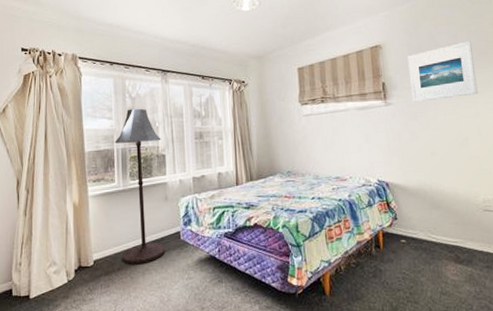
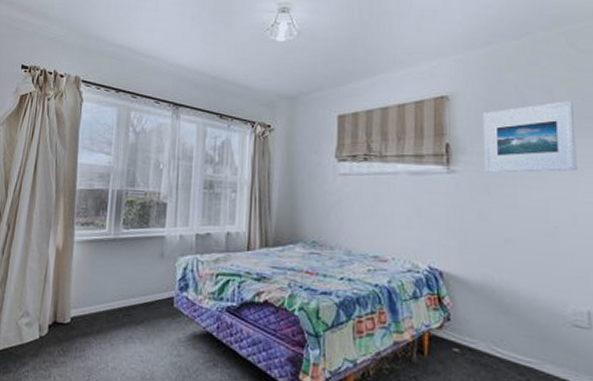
floor lamp: present [115,108,166,264] -> none [103,145,164,329]

